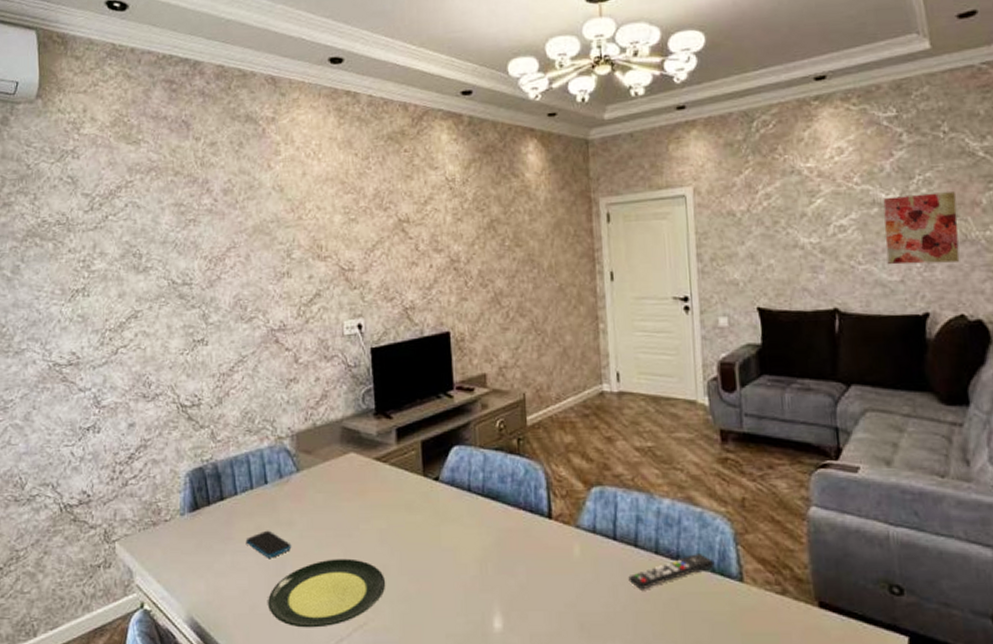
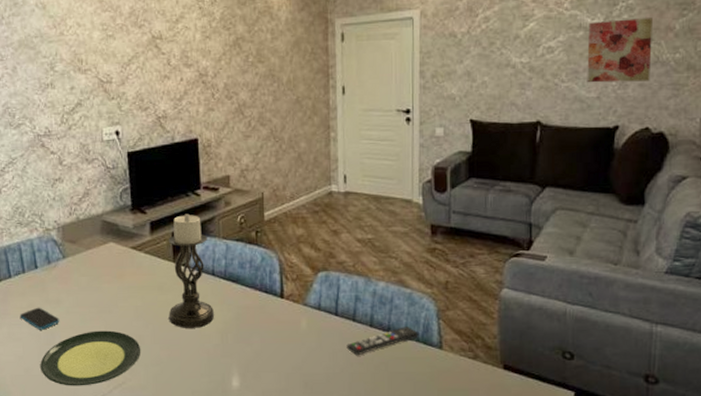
candle holder: none [417,418,472,556] -> present [168,213,215,328]

